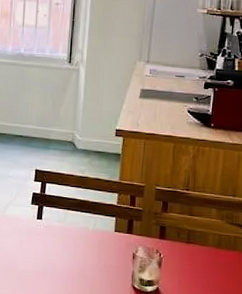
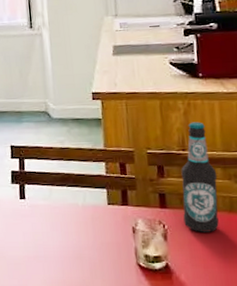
bottle: none [178,166,212,264] -> present [181,122,219,232]

